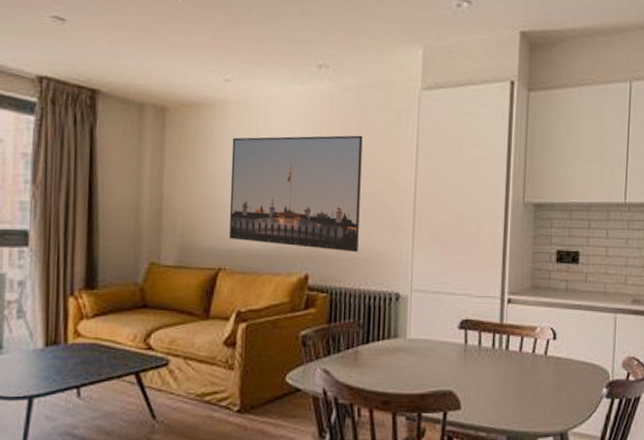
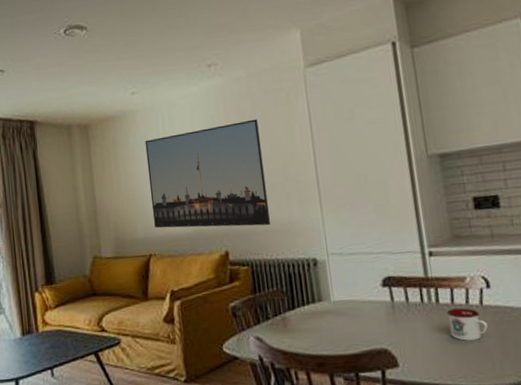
mug: none [513,357,547,388] -> present [446,308,488,341]

